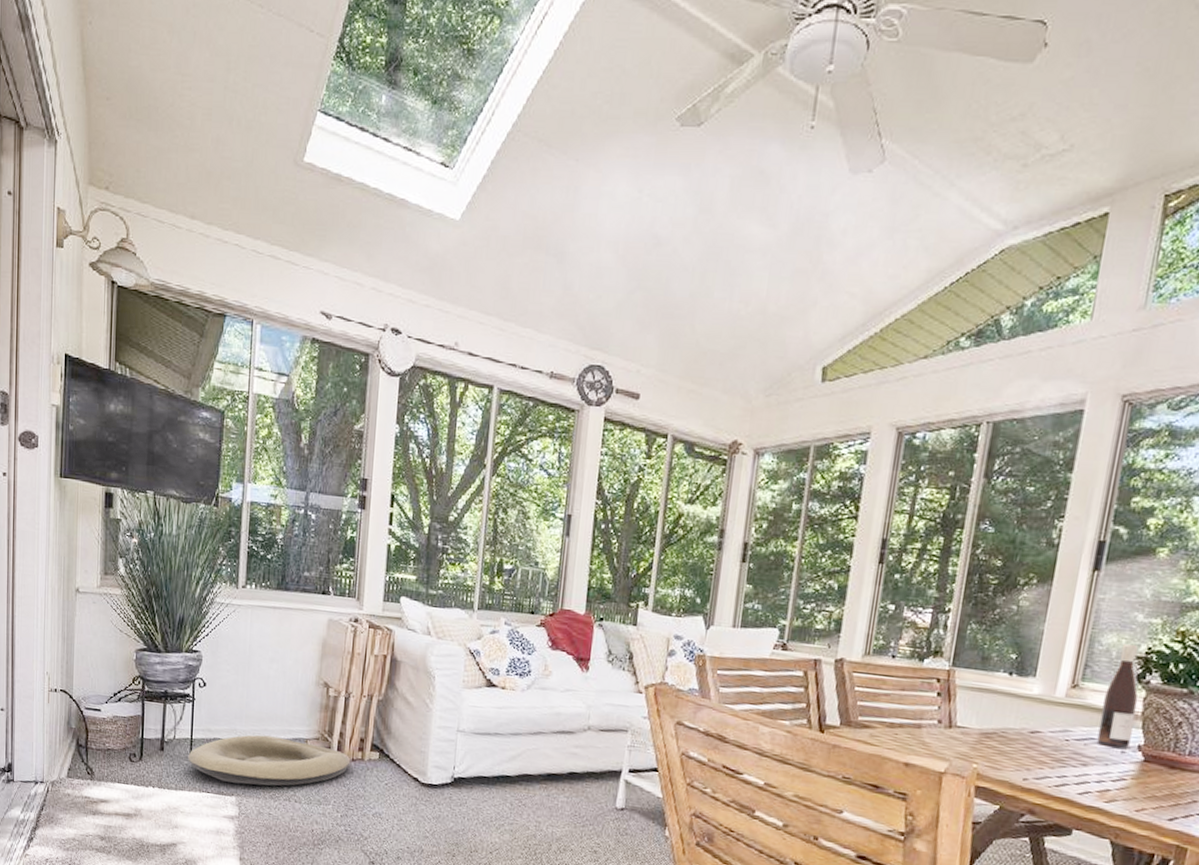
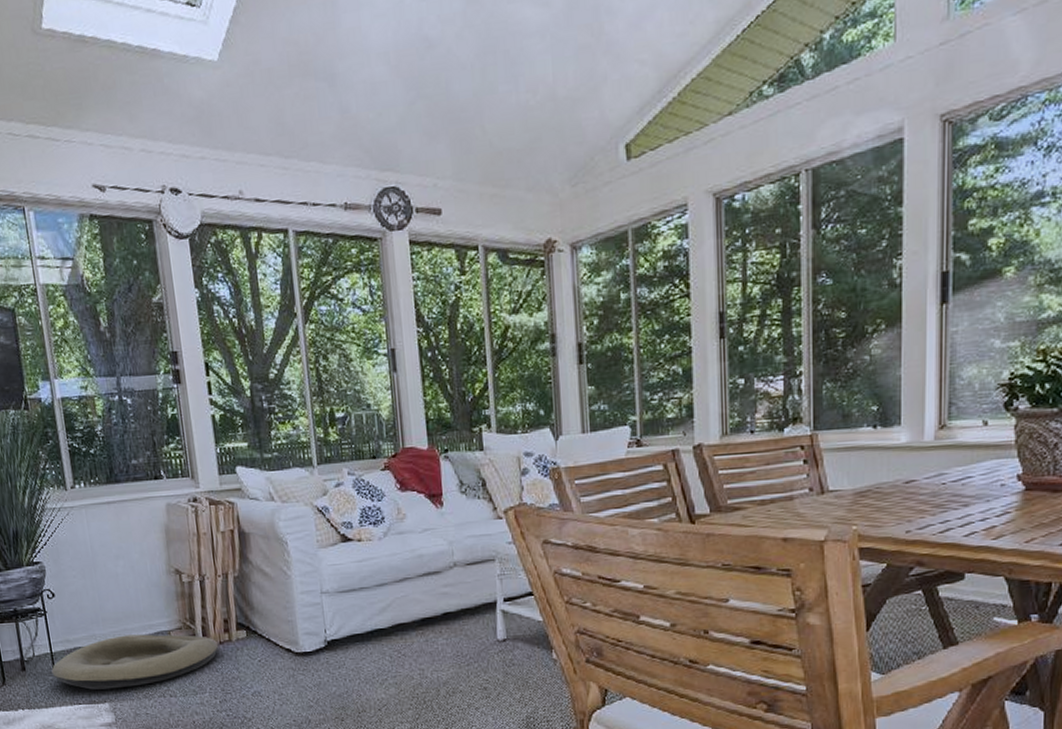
bottle: present [1096,643,1138,750] -> none [974,372,1009,484]

